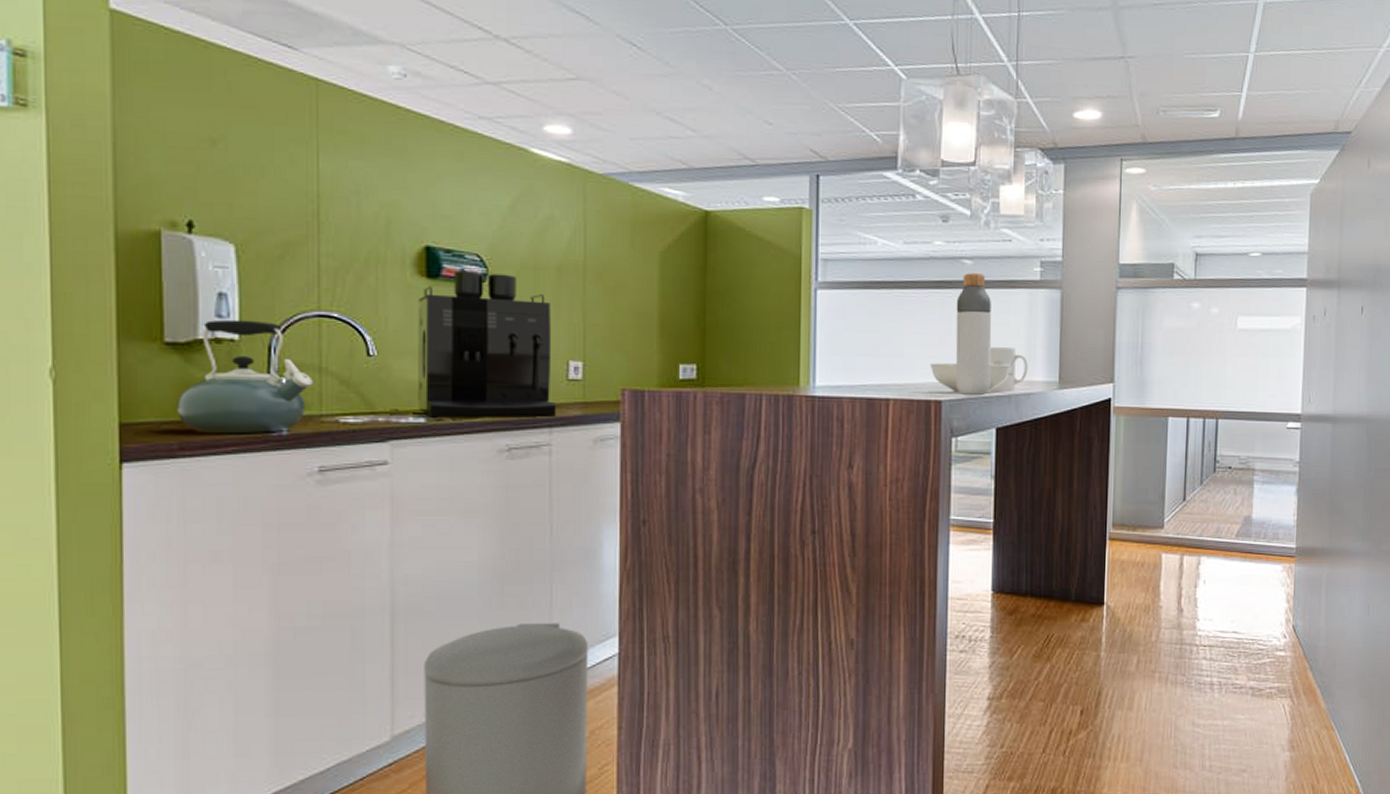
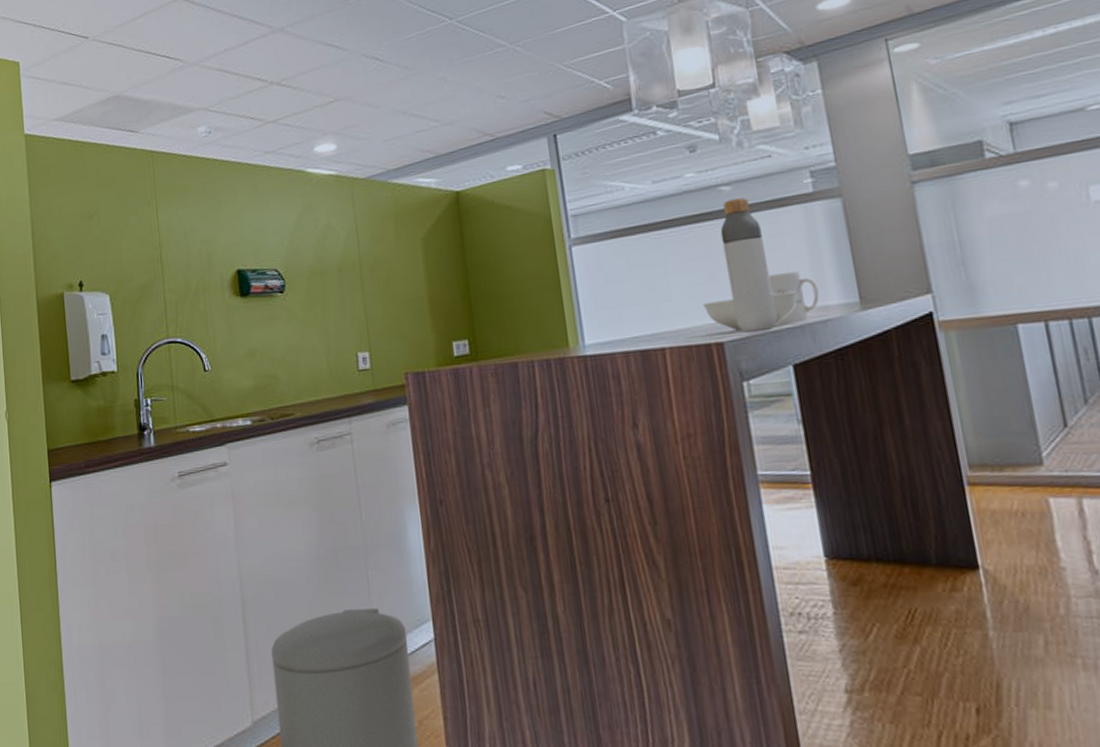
kettle: present [177,319,313,434] -> none [82,353,169,452]
coffee machine: present [418,270,557,419] -> none [236,282,353,420]

